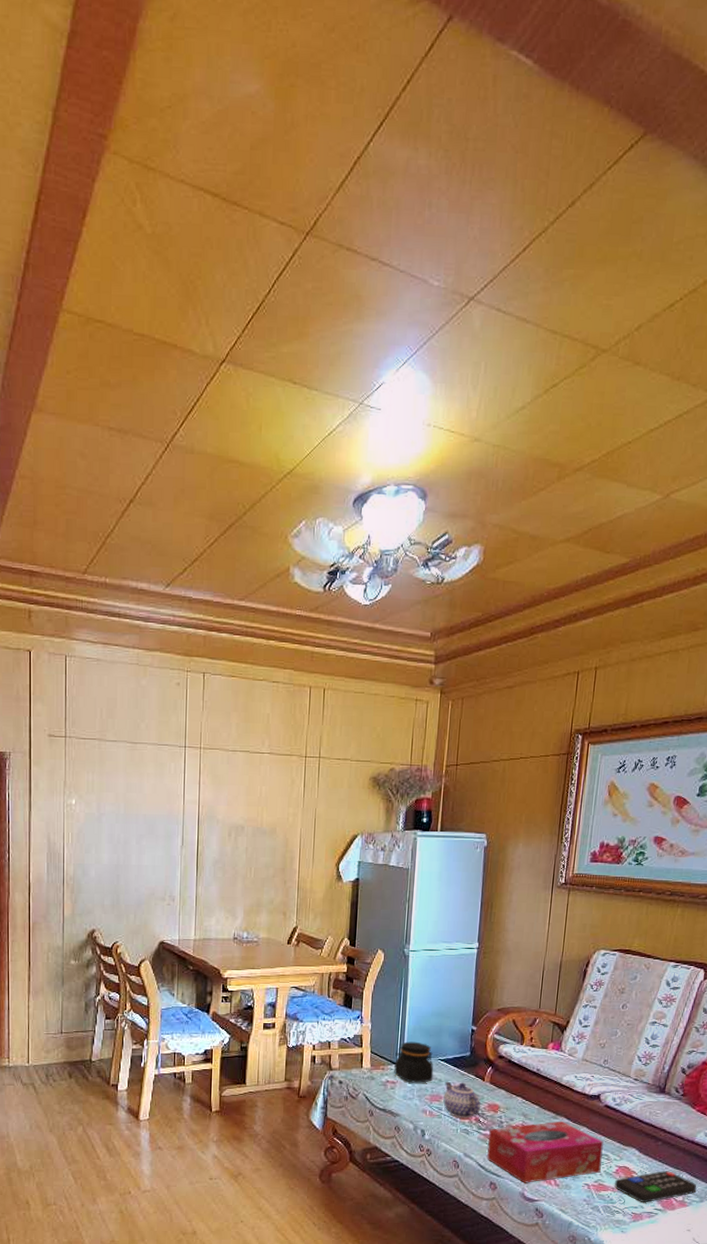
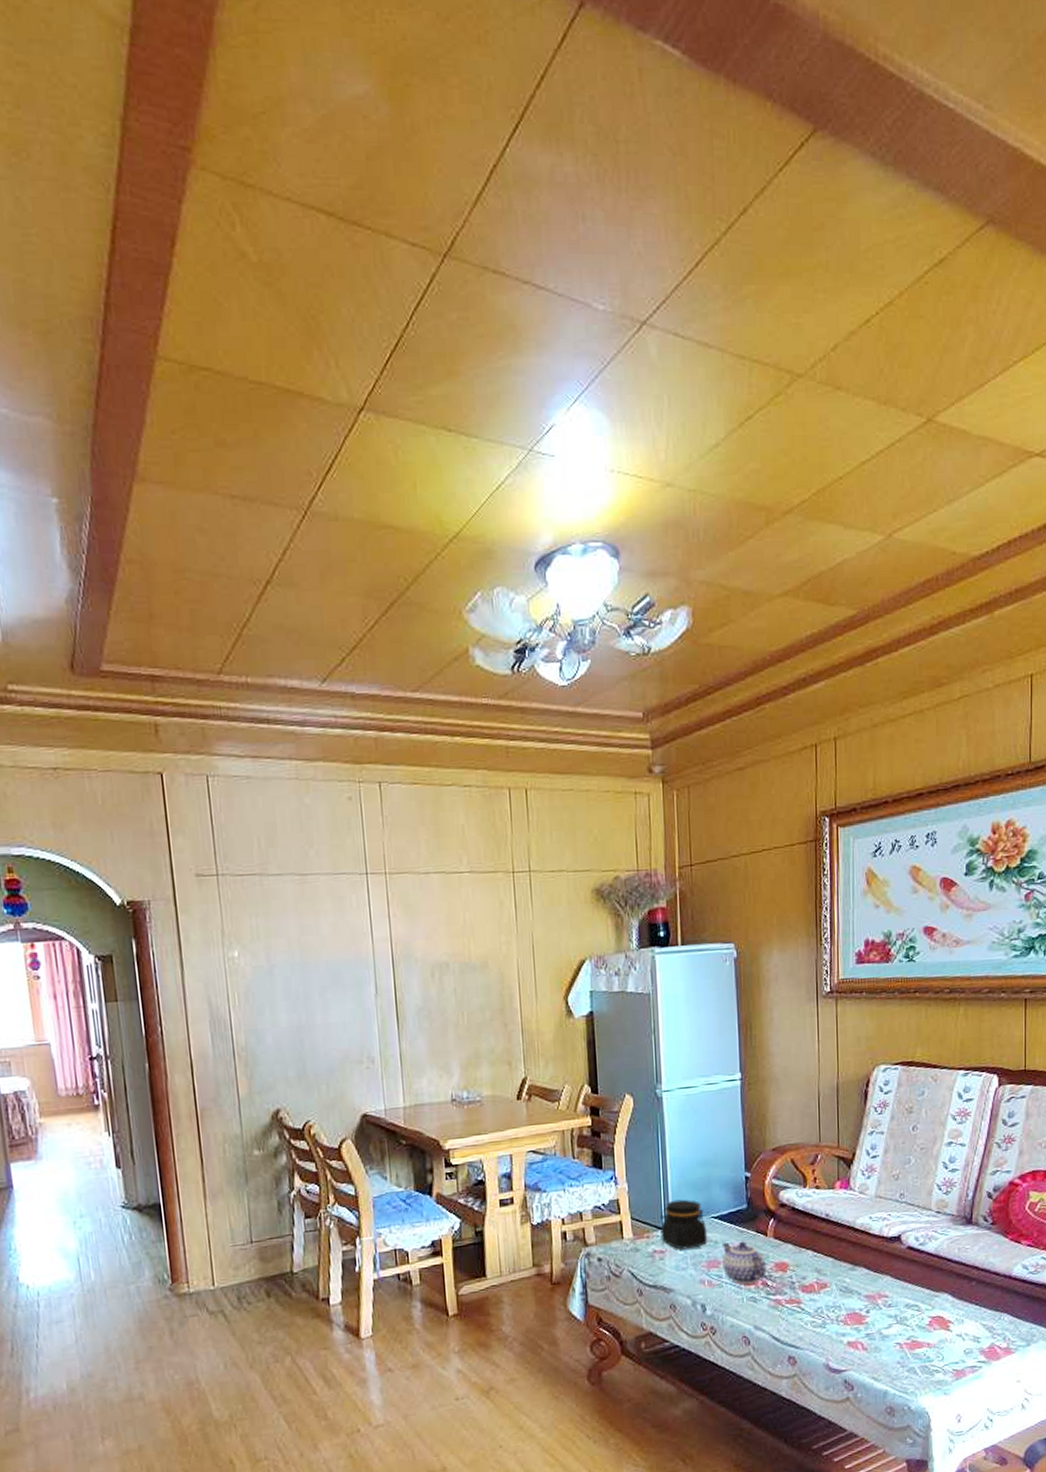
tissue box: present [487,1120,604,1183] -> none [780,1271,912,1352]
remote control: present [614,1171,697,1203] -> none [928,1314,1021,1356]

